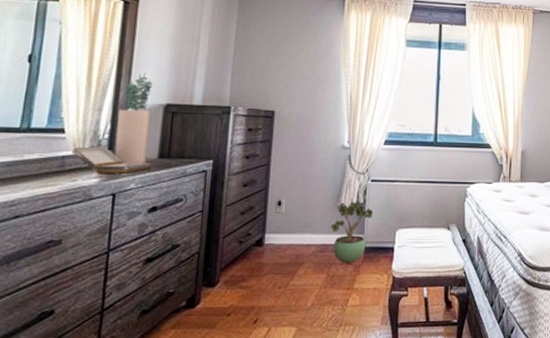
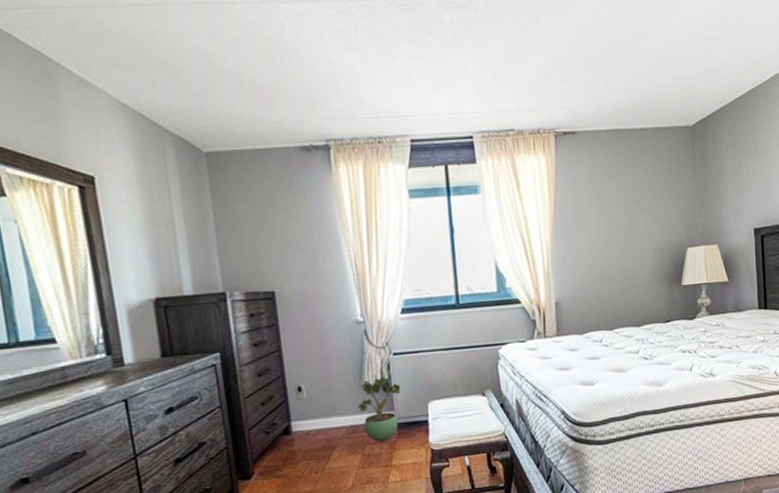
jewelry box: present [71,146,151,174] -> none [69,352,156,381]
vase: present [114,72,153,164] -> none [107,266,149,368]

